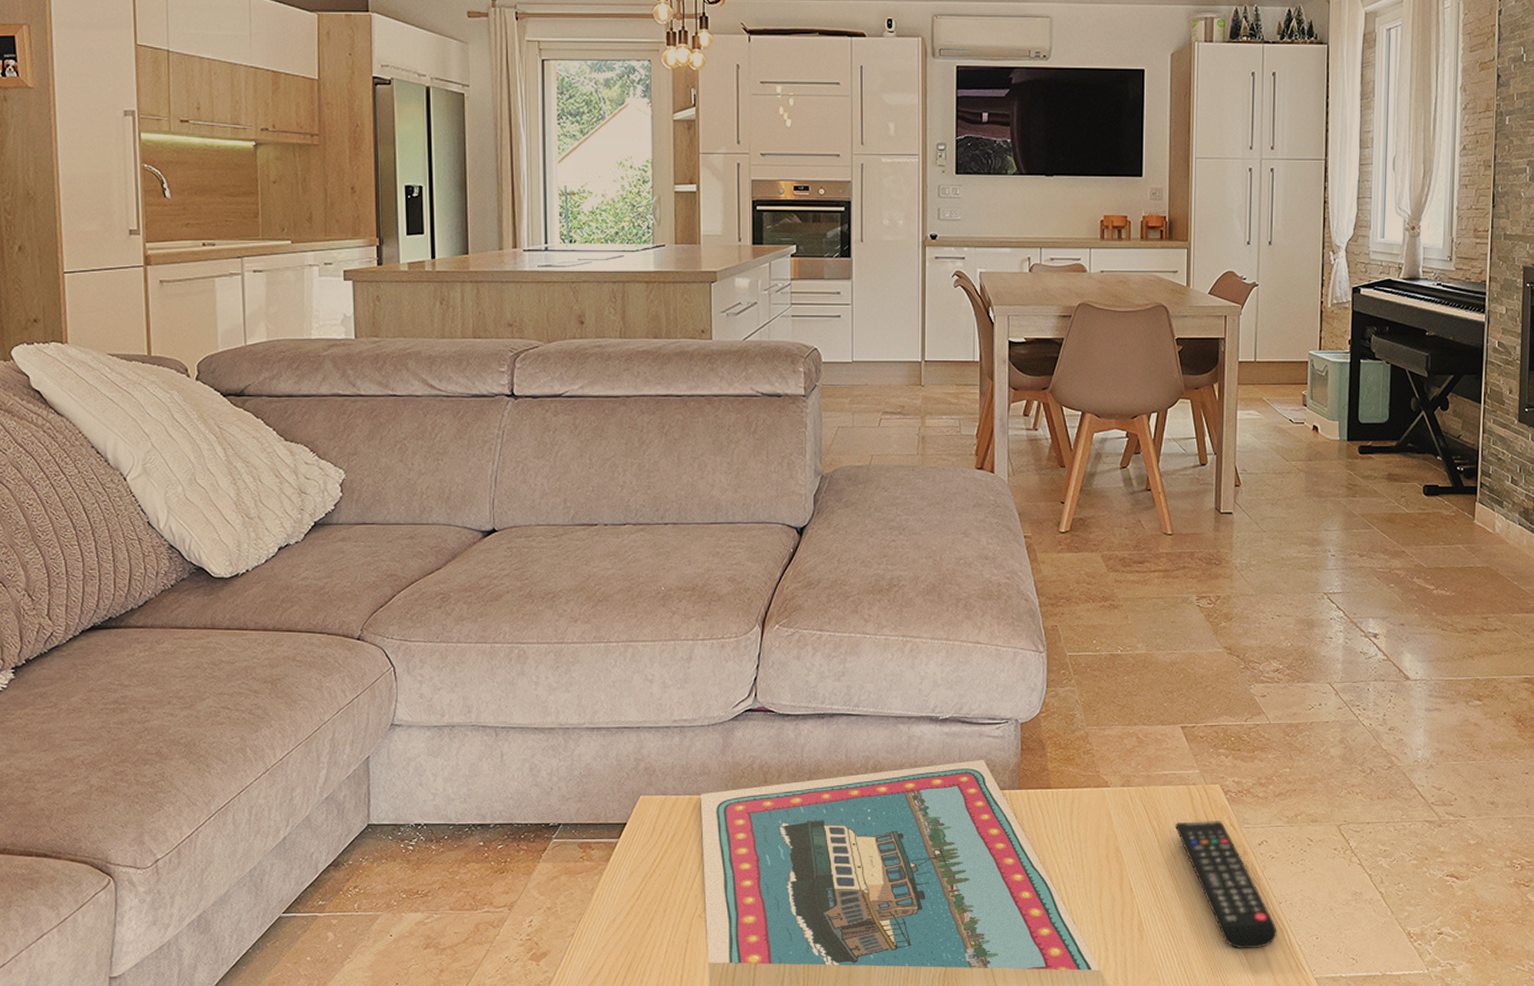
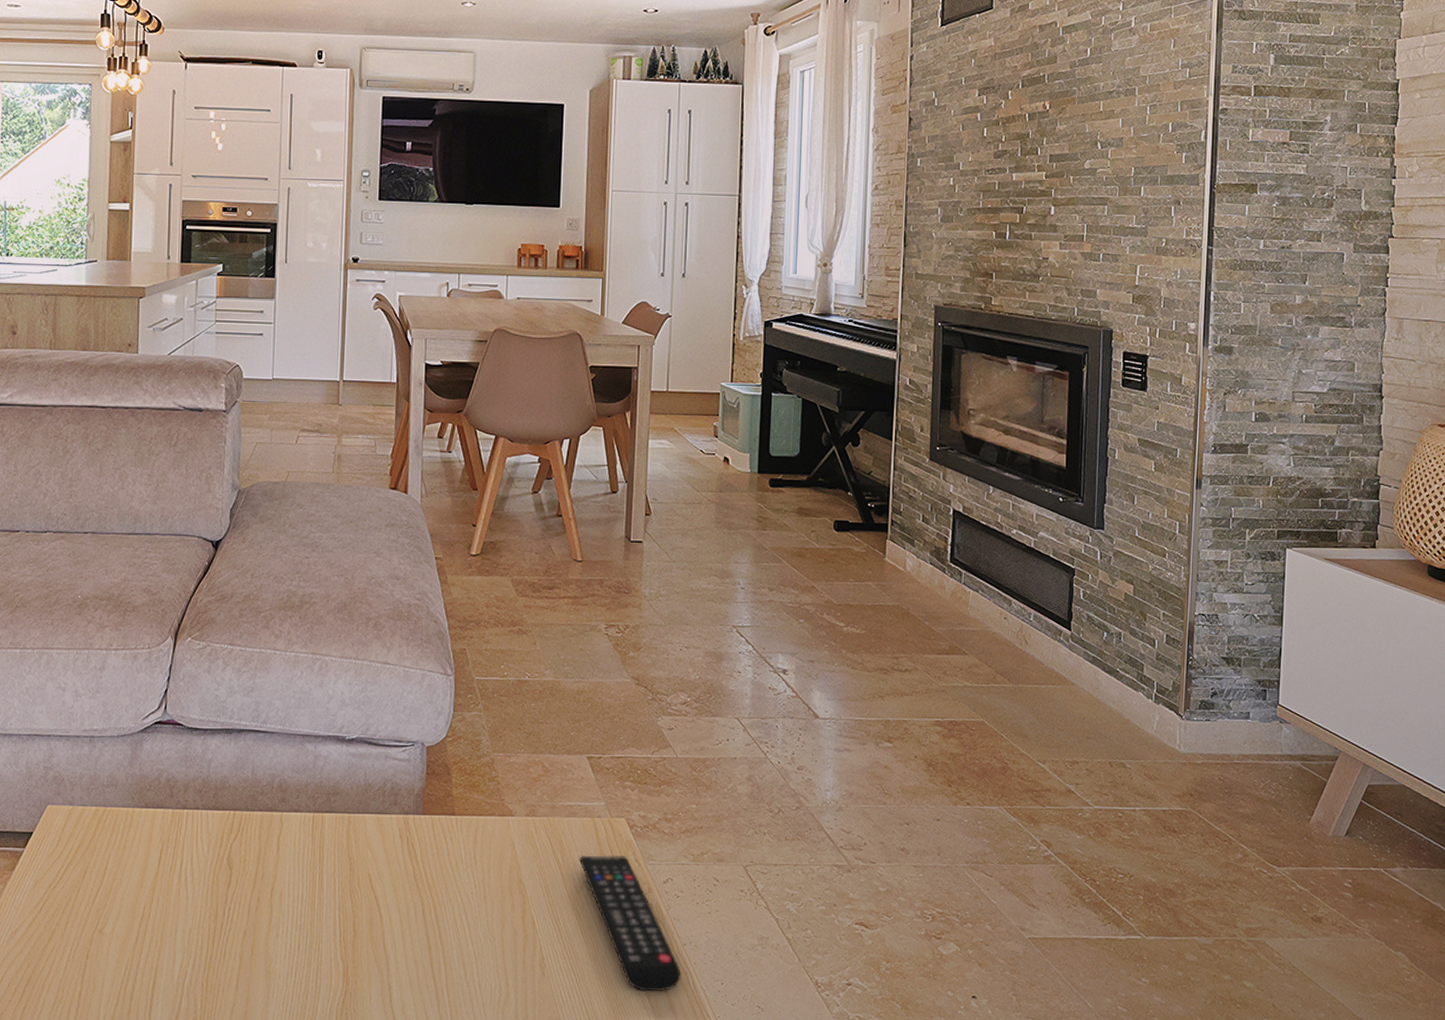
postcard: present [700,759,1100,971] -> none [106,782,500,1007]

